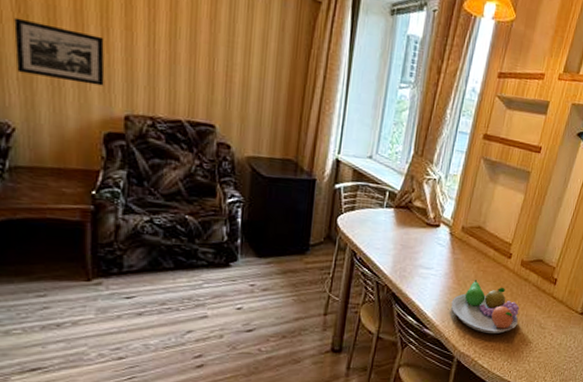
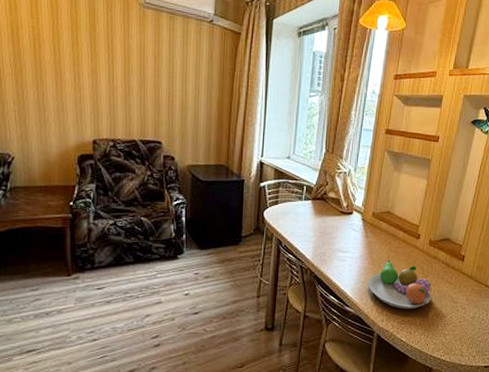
picture frame: present [14,17,105,86] -> none [12,72,77,118]

